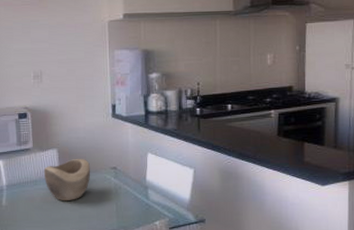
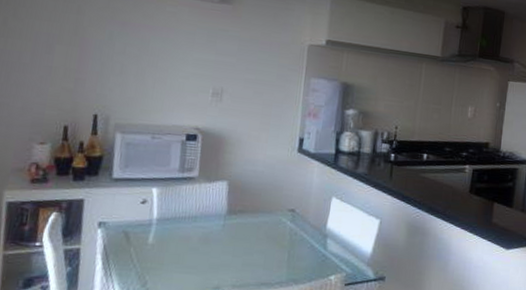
decorative bowl: present [43,158,91,202] -> none [206,195,265,245]

